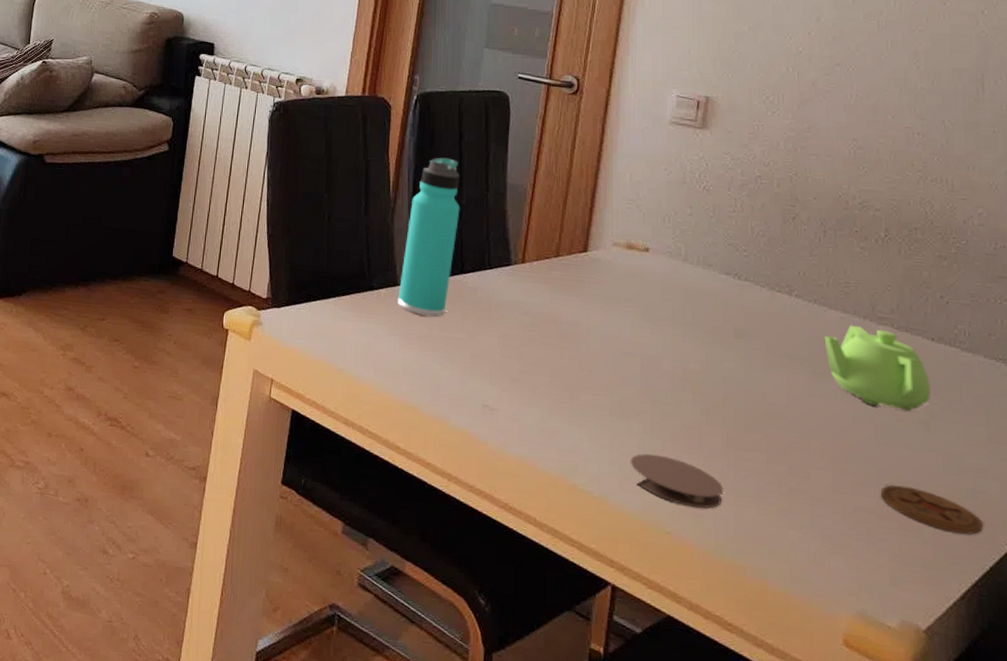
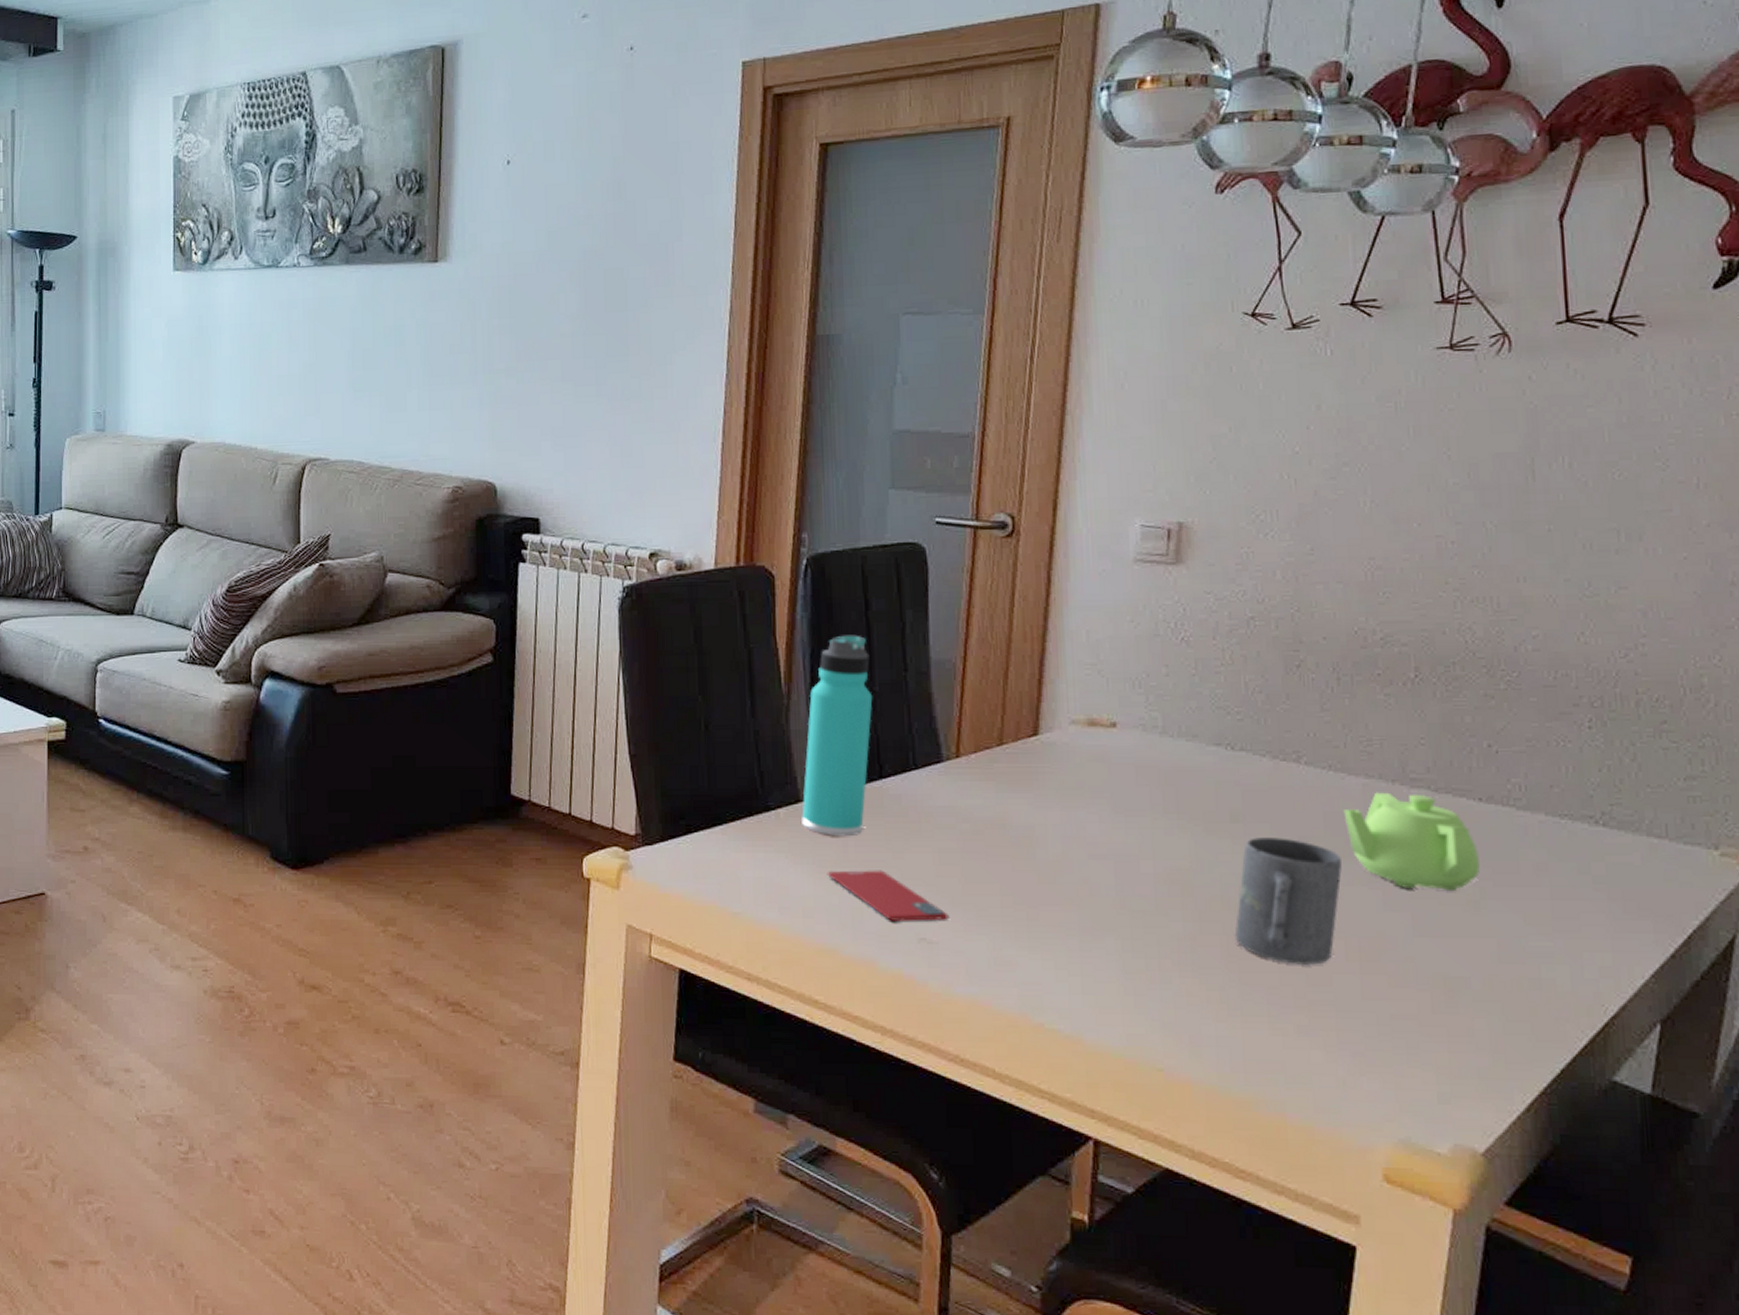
smartphone: none [414,343,508,392] -> present [827,870,949,921]
coaster: present [630,453,724,509] -> none [1107,976,1227,1036]
mug: none [733,351,821,460] -> present [1234,837,1342,966]
coaster: present [880,485,984,535] -> none [1422,983,1552,1033]

